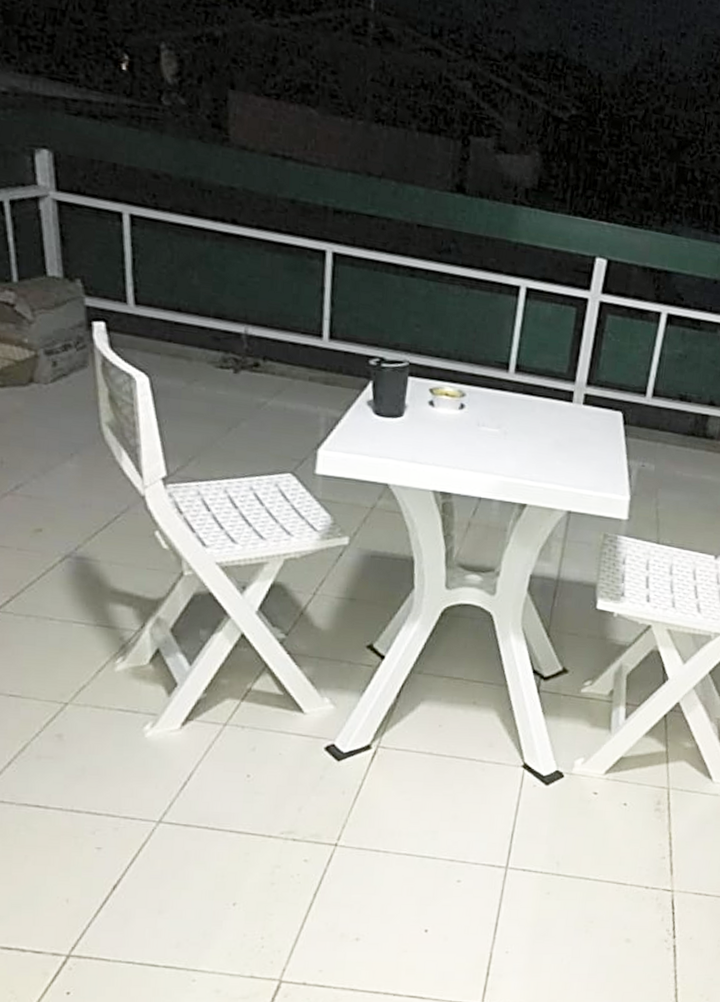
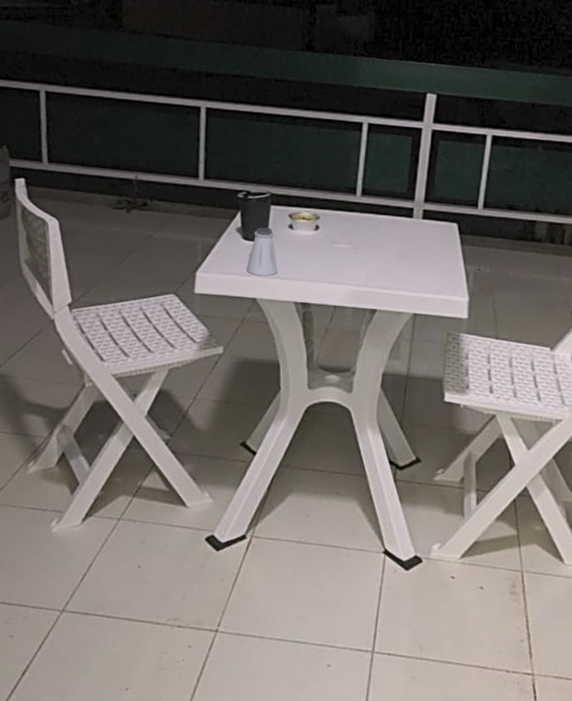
saltshaker: none [378,401,415,459] -> present [247,227,278,277]

